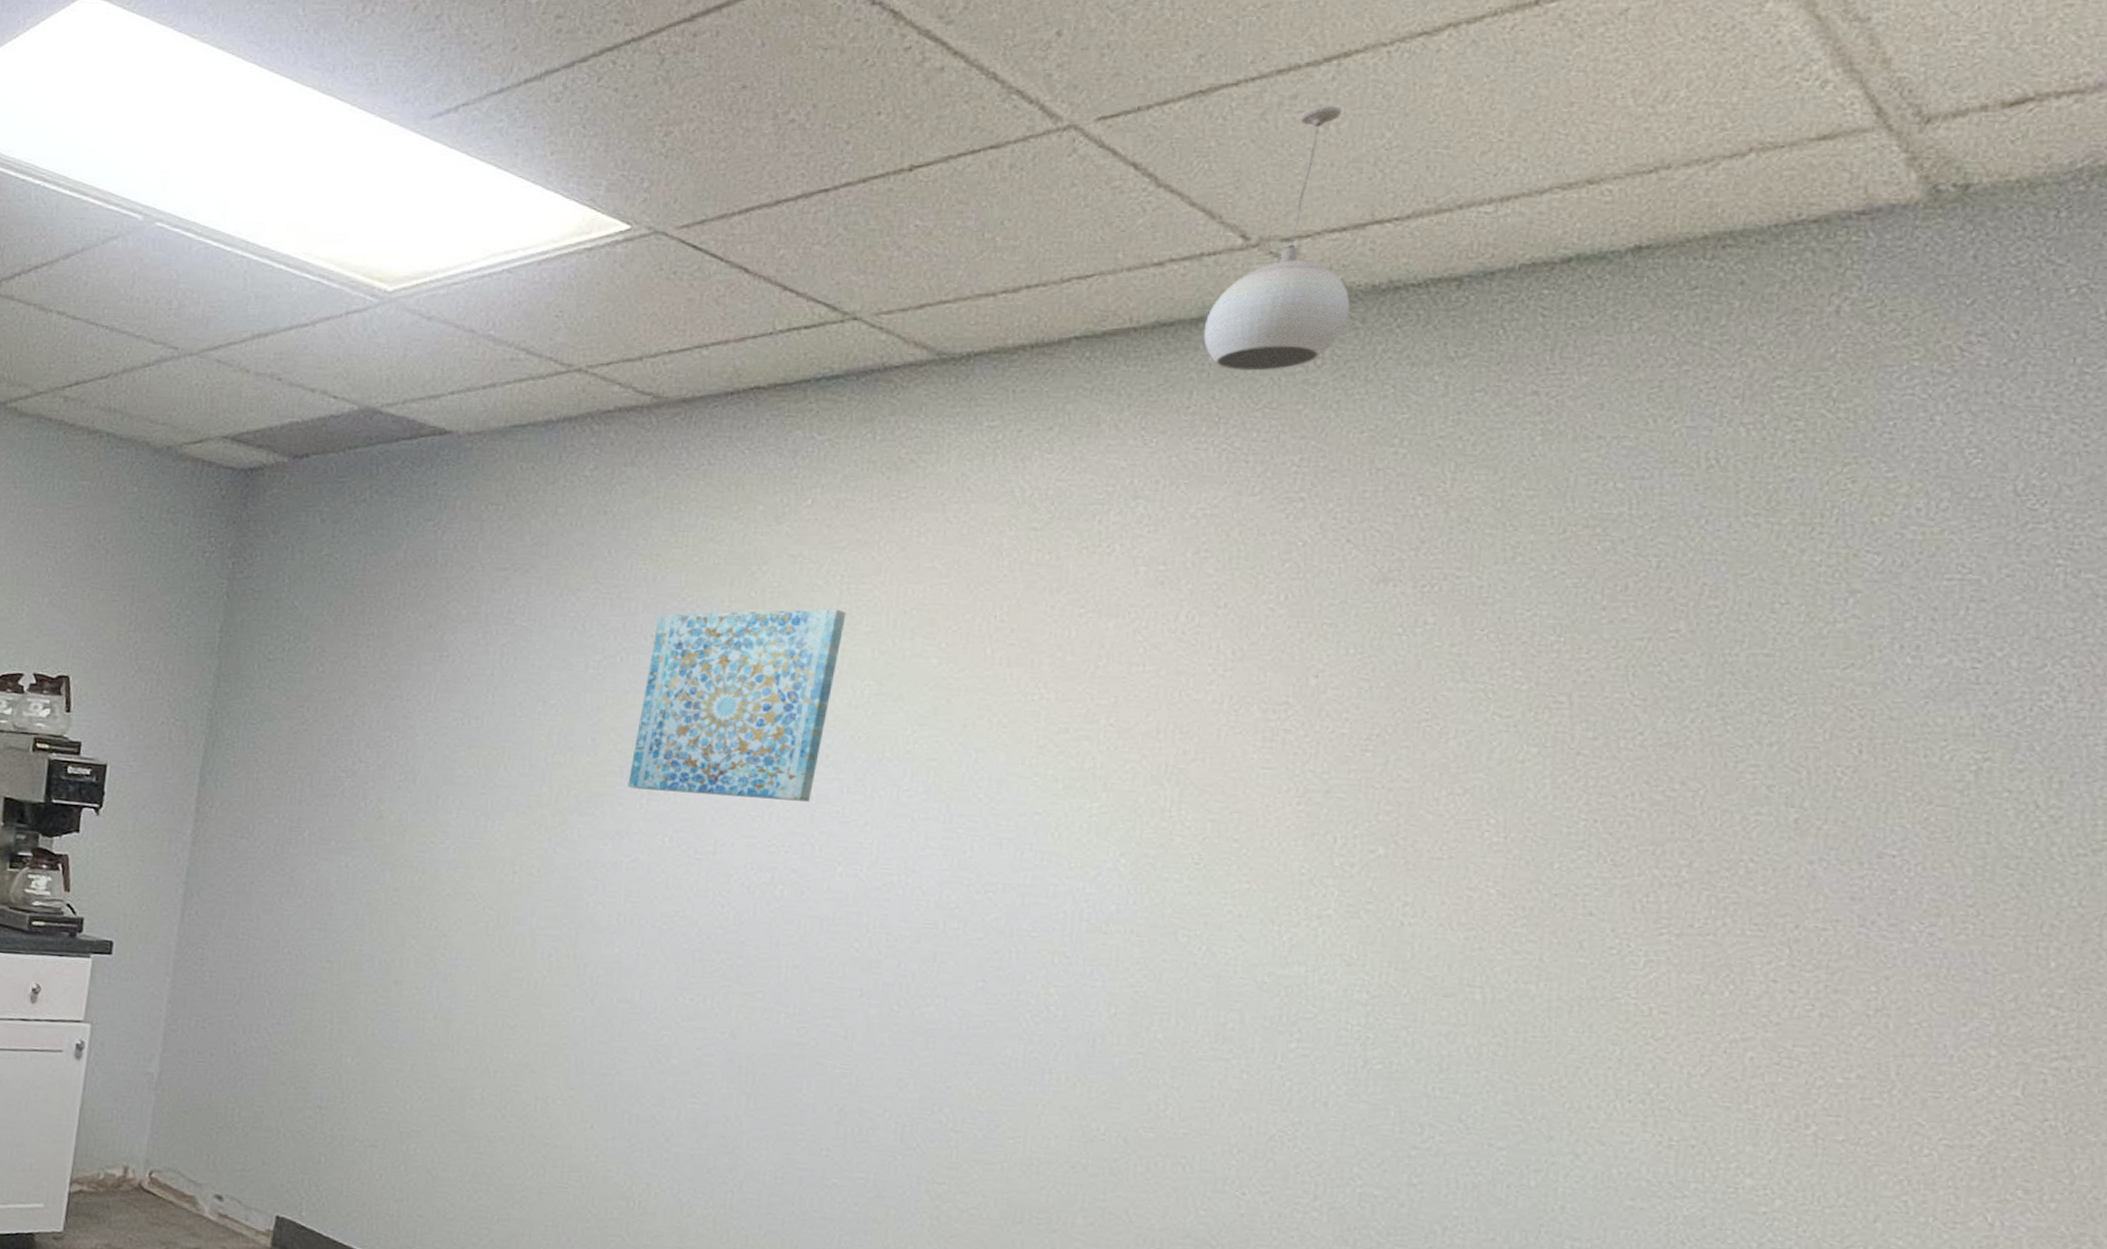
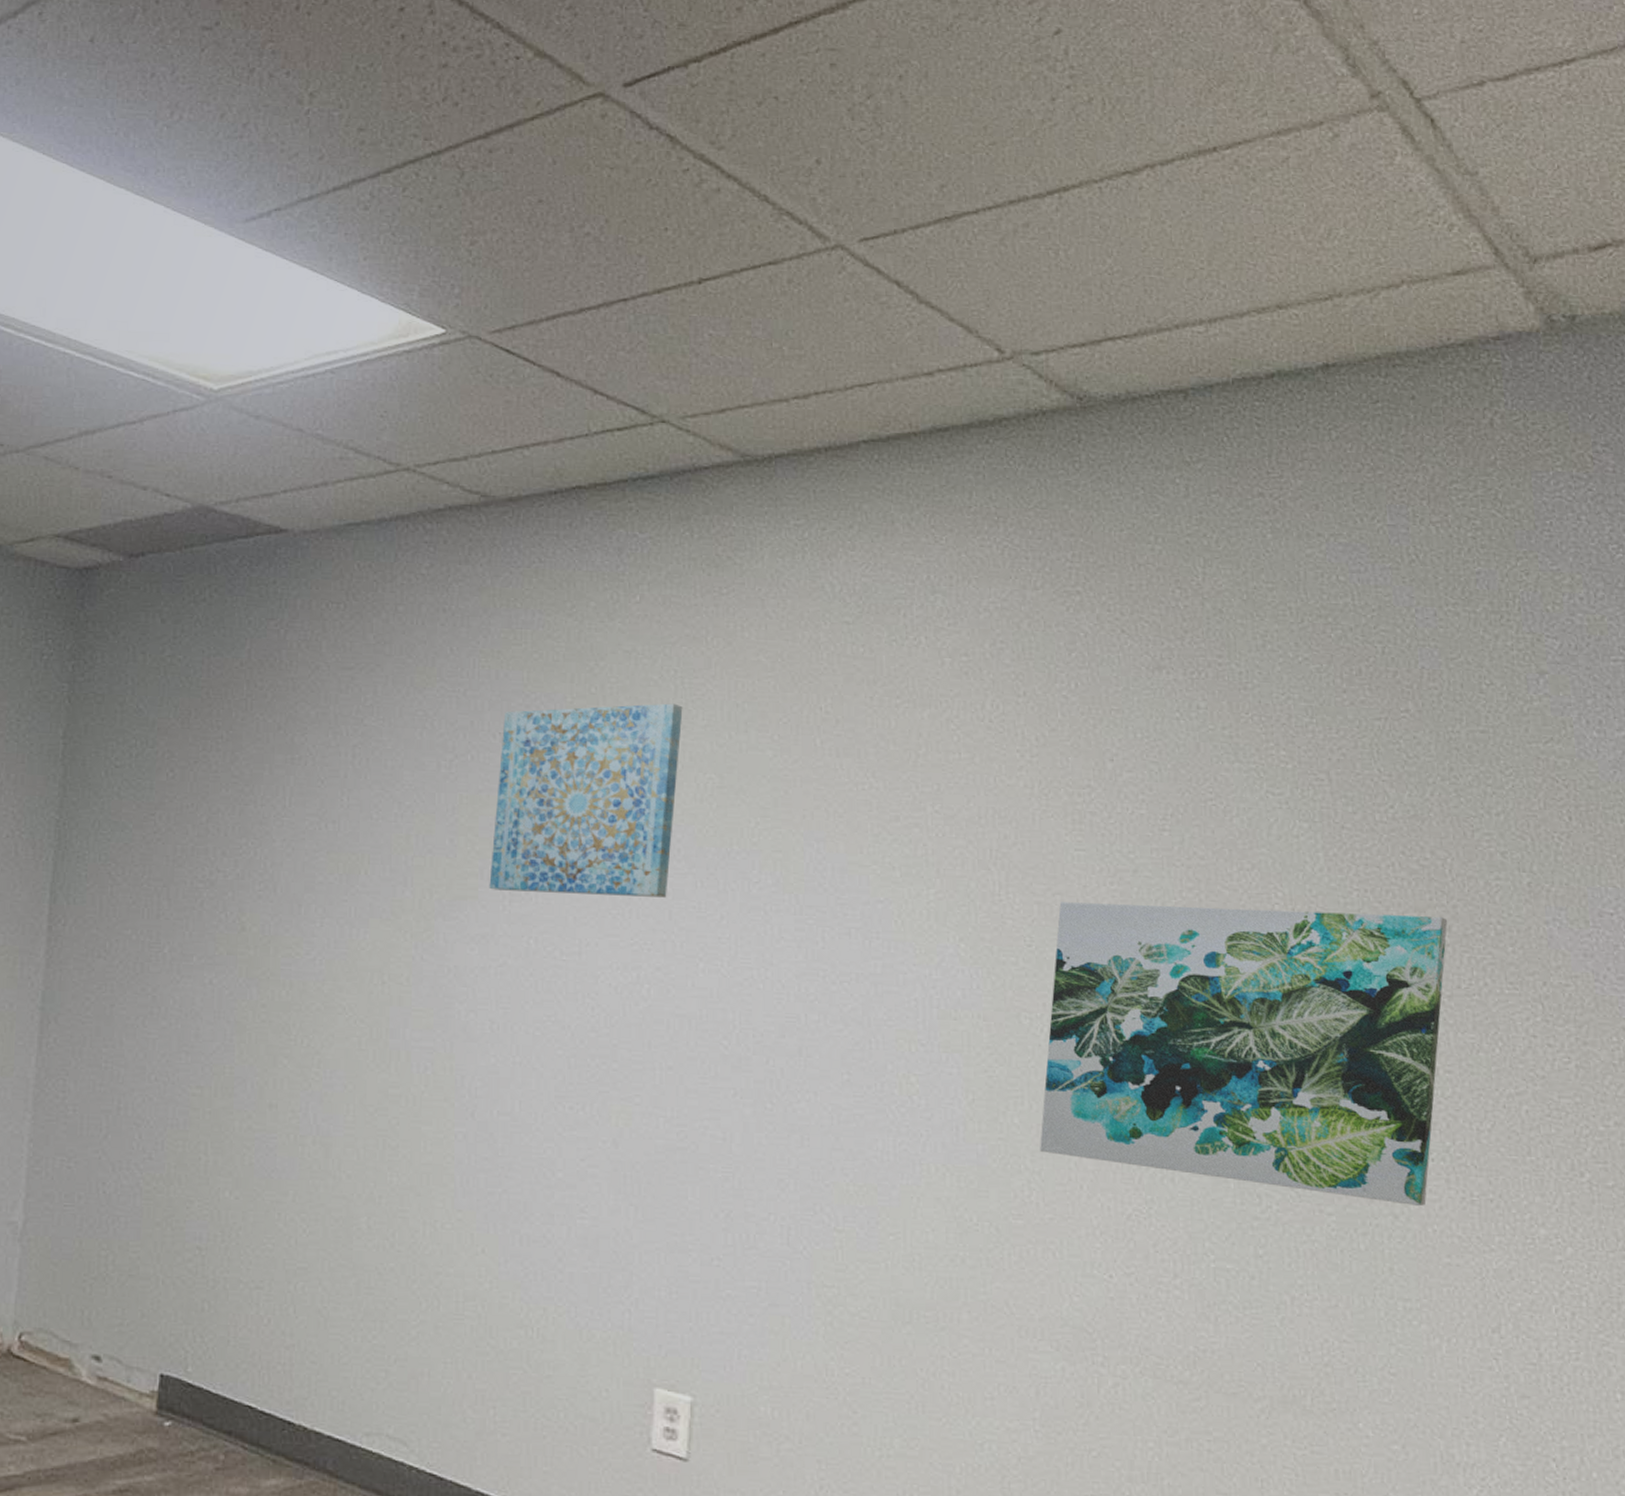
wall art: none [1182,820,1690,1148] -> present [1040,902,1448,1207]
pendant light: present [1203,106,1350,371] -> none [974,234,1097,474]

